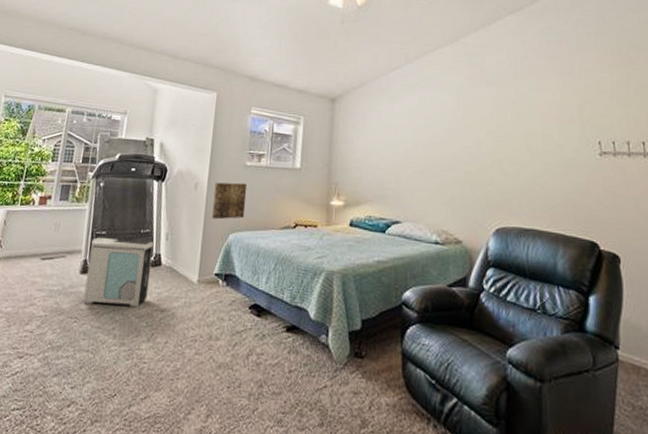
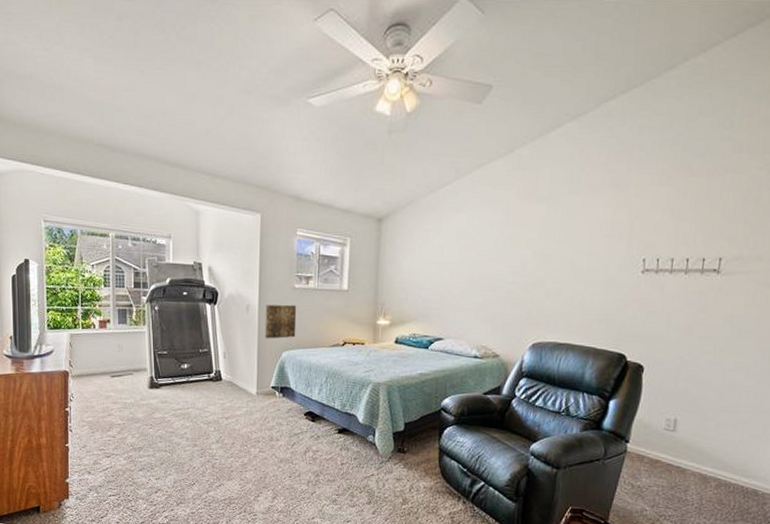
air purifier: present [83,237,154,308] -> none [154,356,213,416]

